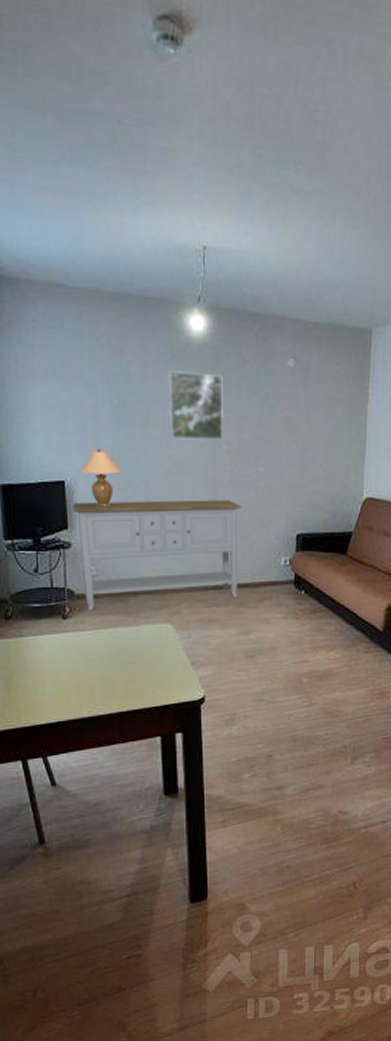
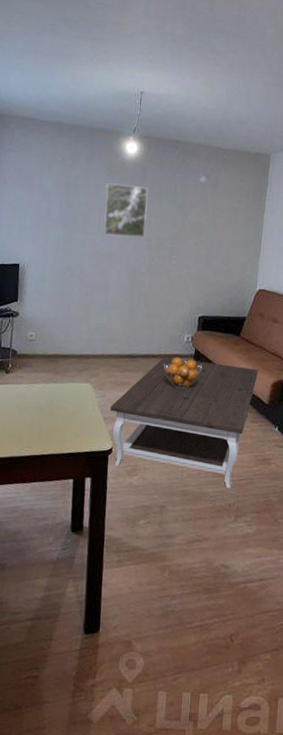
sideboard: present [72,499,241,610] -> none [23,281,155,368]
table lamp: present [78,448,123,507] -> none [30,240,64,286]
coffee table: none [198,584,370,729] -> present [110,356,258,489]
fruit basket: none [258,584,305,622] -> present [163,357,203,390]

